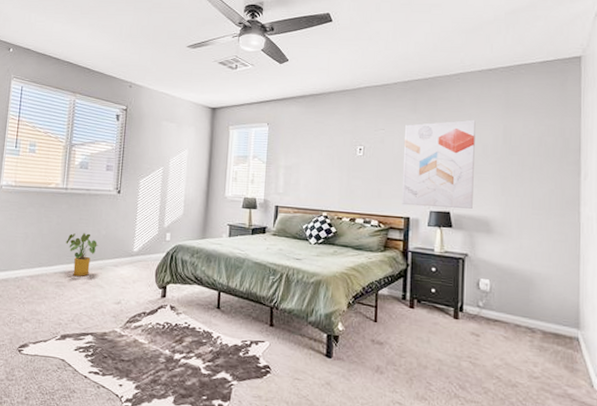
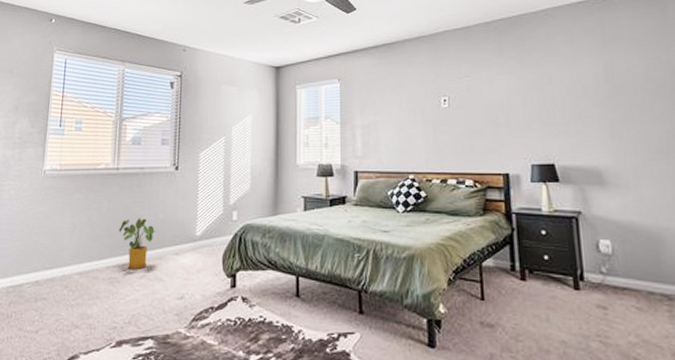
wall art: present [401,119,476,209] -> none [491,58,580,160]

